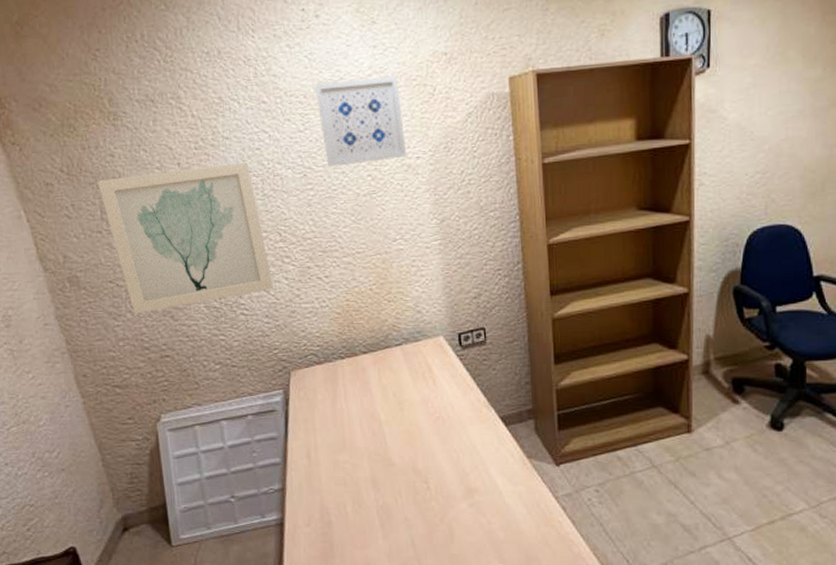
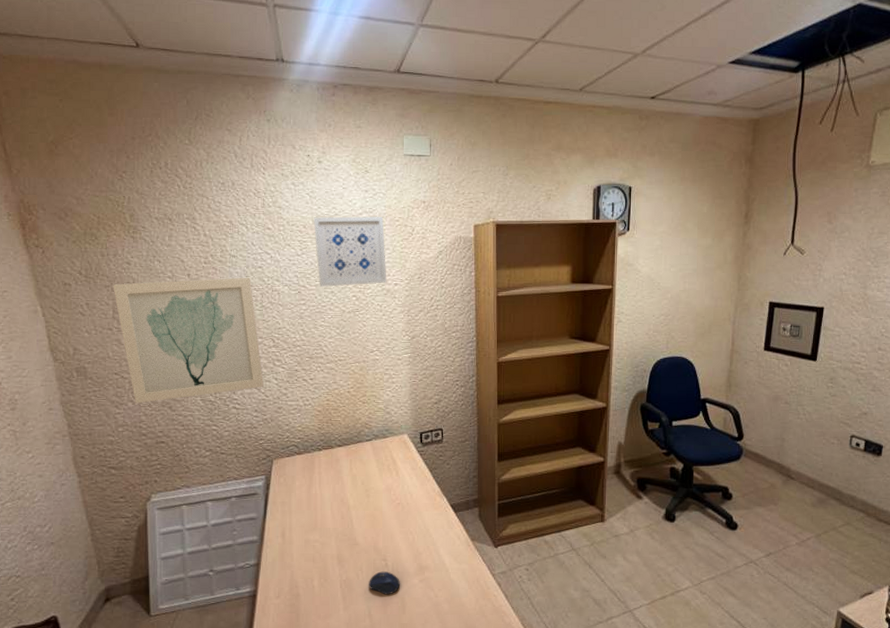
computer mouse: none [409,495,446,522] -> present [369,571,400,595]

